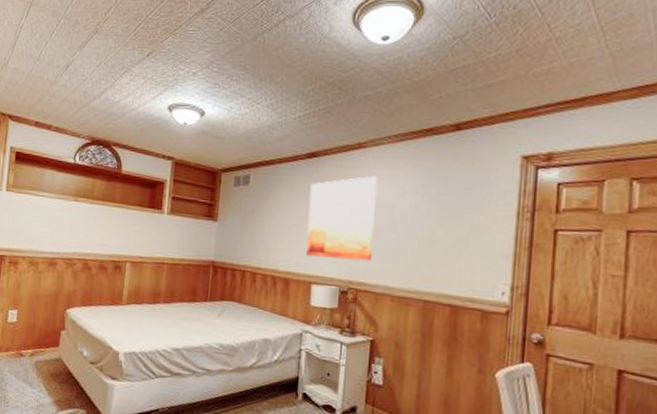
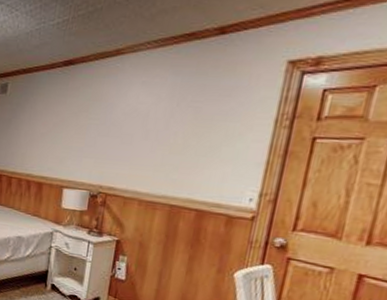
wall art: present [306,175,377,261] -> none [59,83,134,167]

